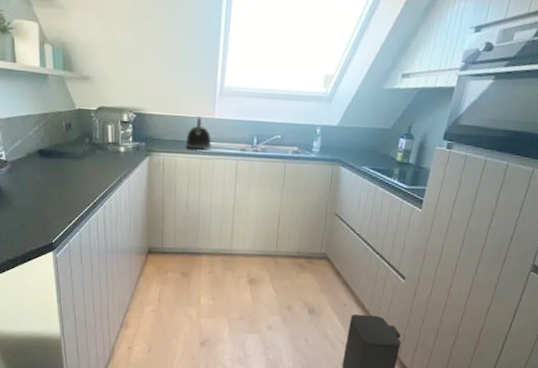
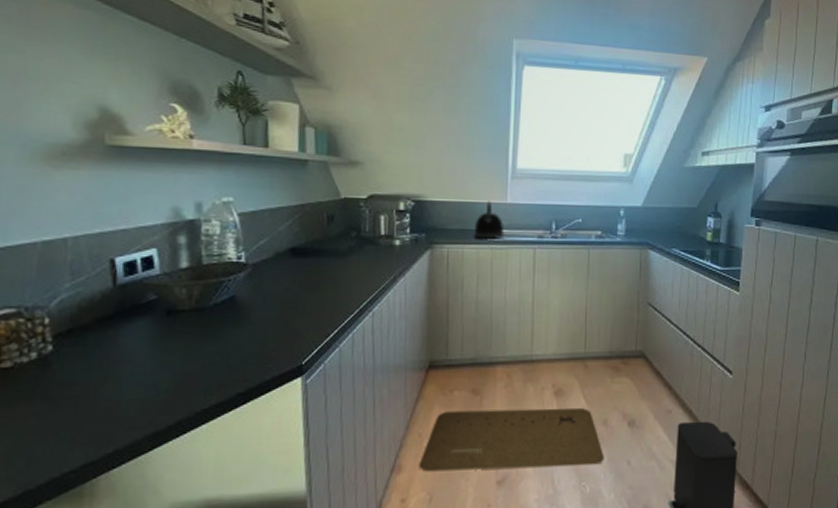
doormat: none [141,287,287,339] -> present [419,408,605,472]

